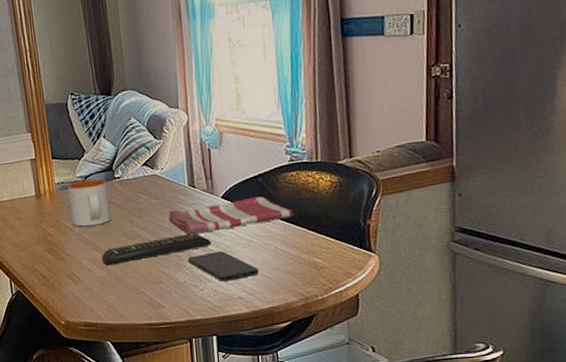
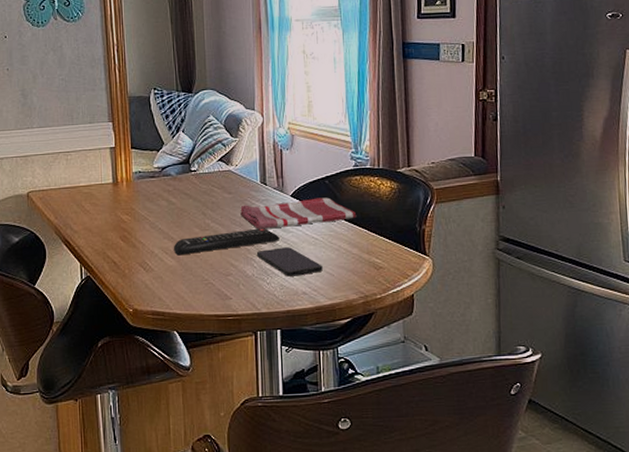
mug: present [67,178,111,227] -> none [144,170,185,216]

